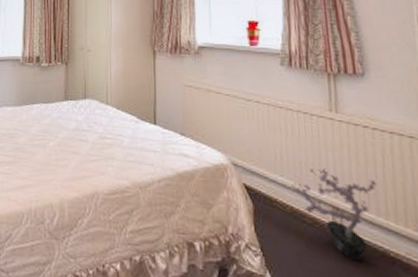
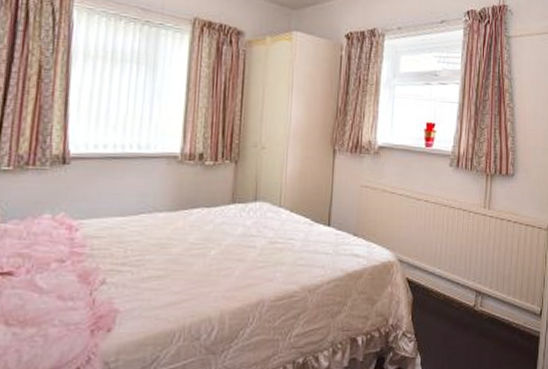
potted plant: present [291,168,377,262] -> none [446,259,511,335]

